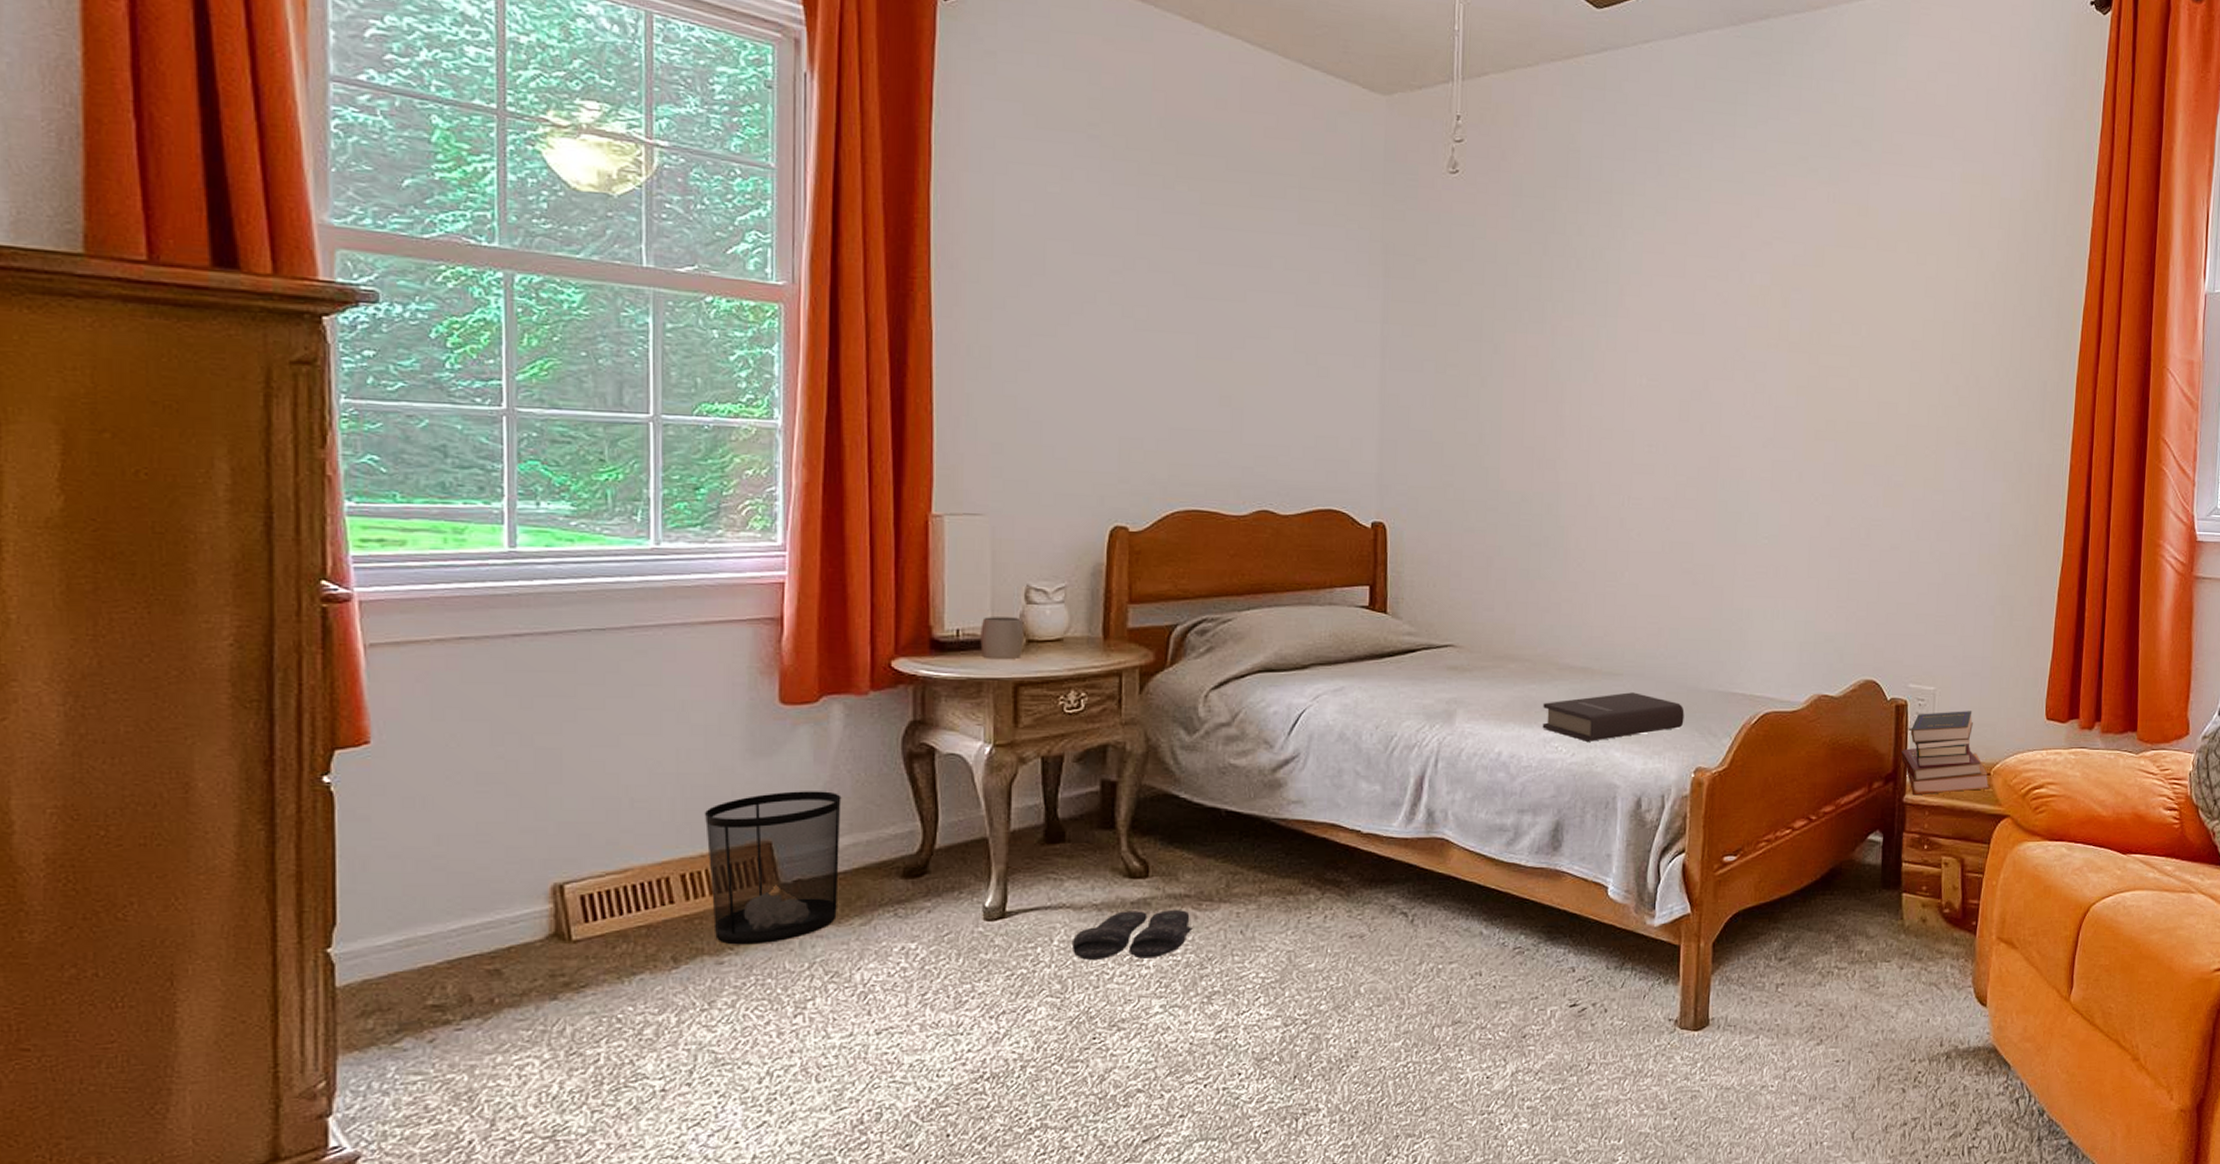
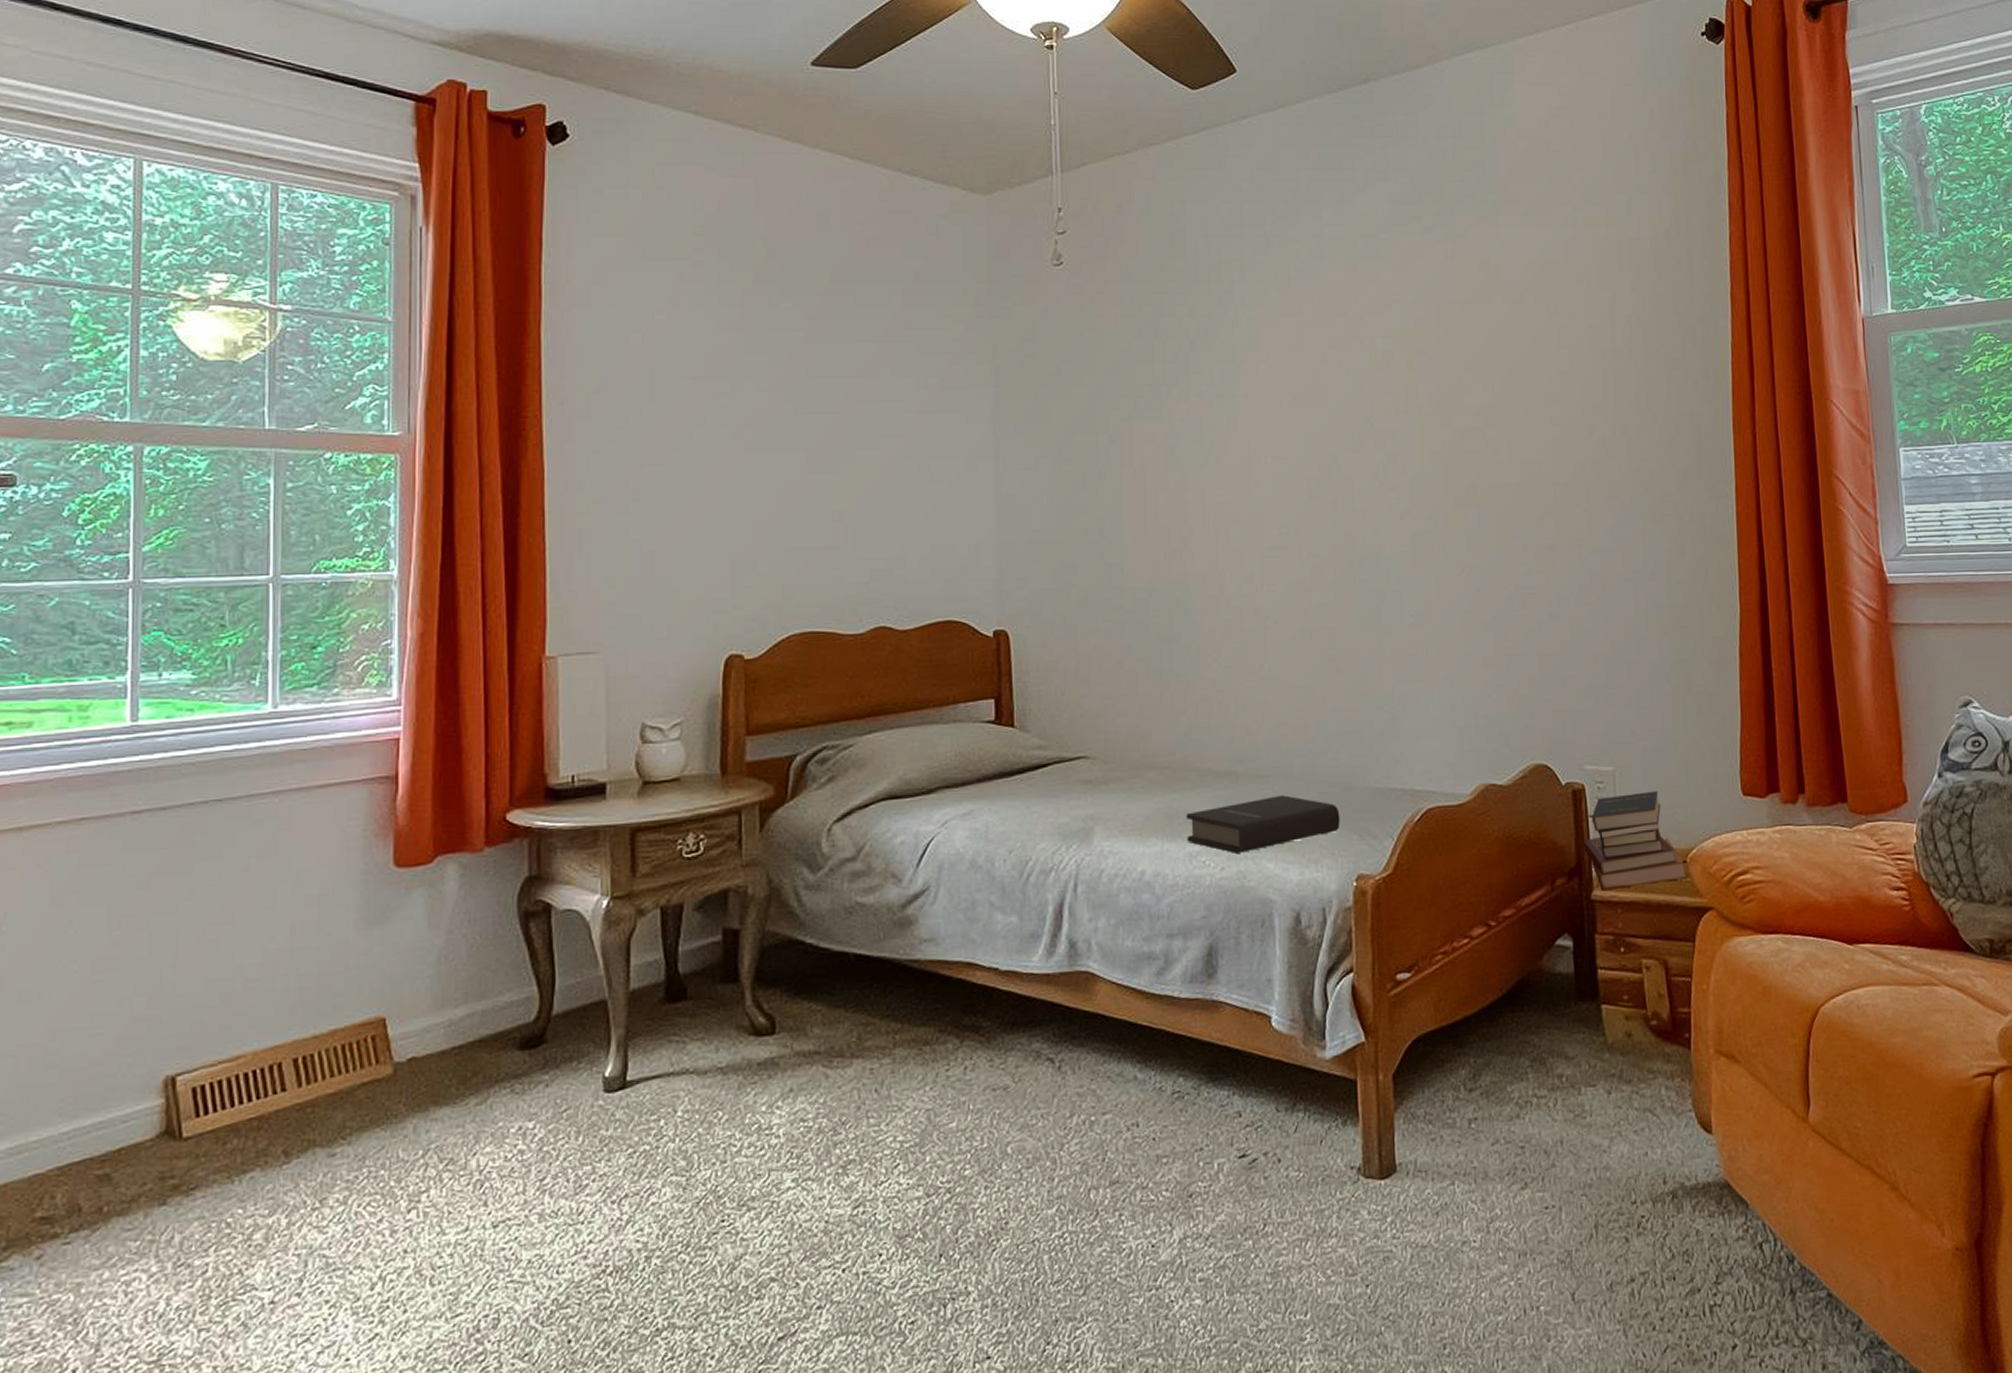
waste bin: present [704,791,842,945] -> none [317,958,456,1134]
mug: present [980,617,1024,660] -> none [596,758,640,806]
slippers: present [1073,910,1193,960] -> none [698,1069,824,1131]

